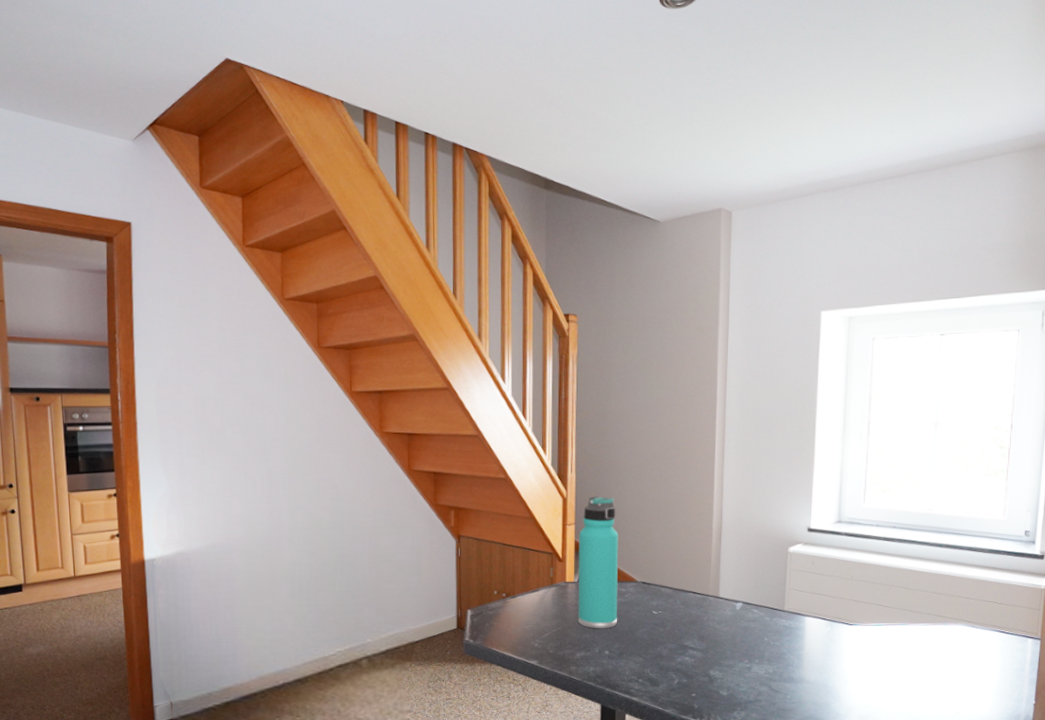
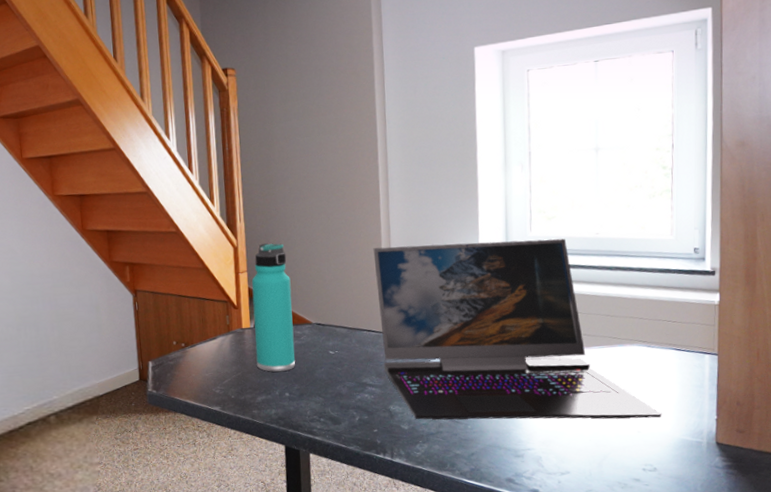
laptop: none [704,508,981,700] -> present [373,238,662,420]

